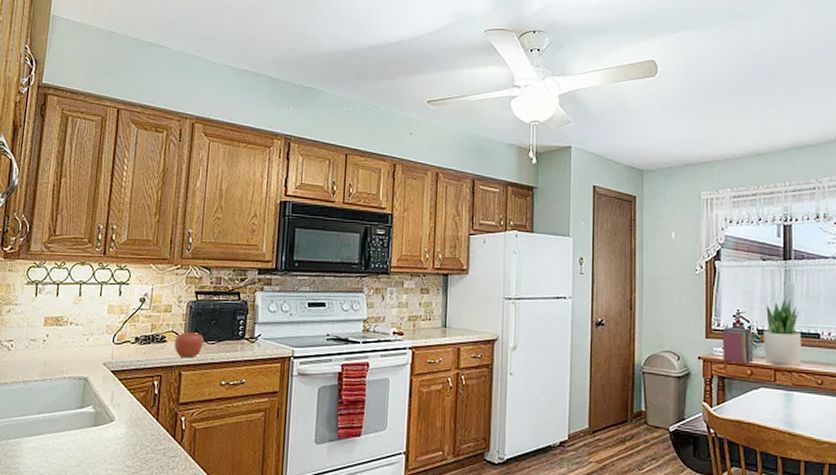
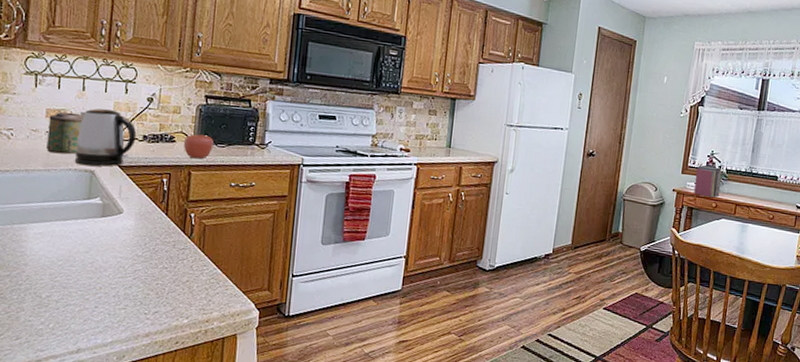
canister: none [43,319,78,362] -> present [46,112,82,154]
kettle: none [69,312,129,373] -> present [74,108,137,167]
planter: present [763,299,801,368] -> none [729,144,763,204]

